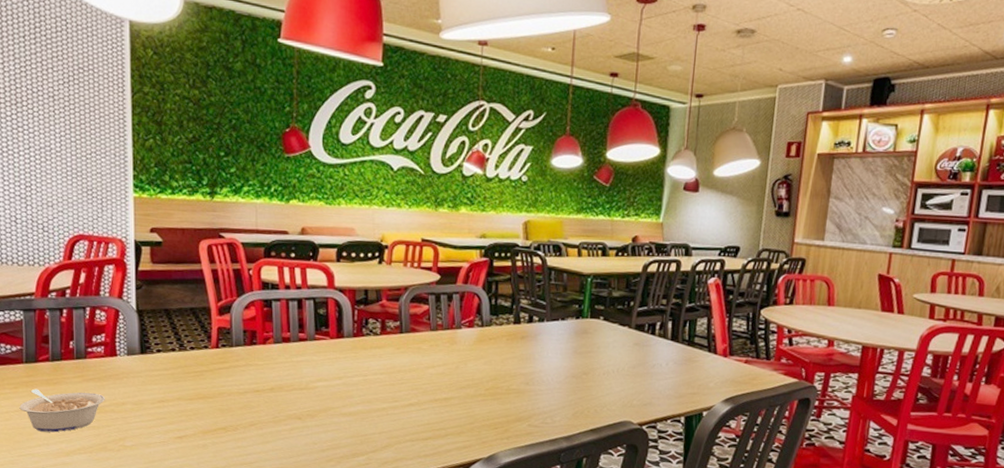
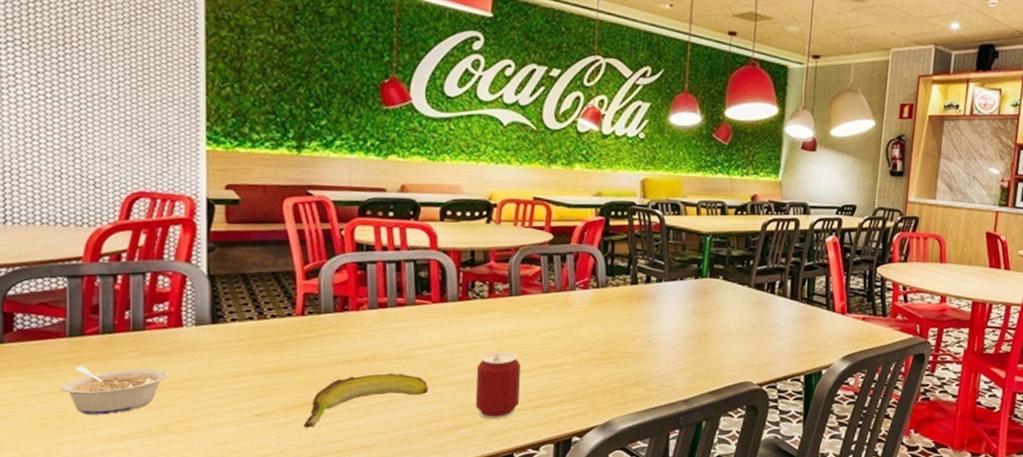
banana: none [219,403,327,450] -> present [303,373,429,428]
pop: none [369,386,410,449] -> present [475,352,521,419]

